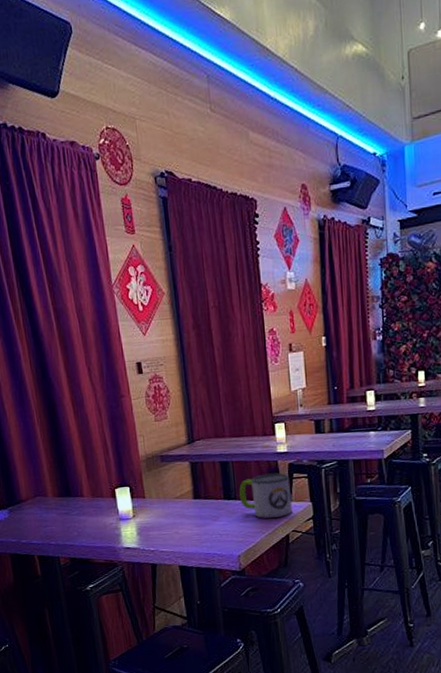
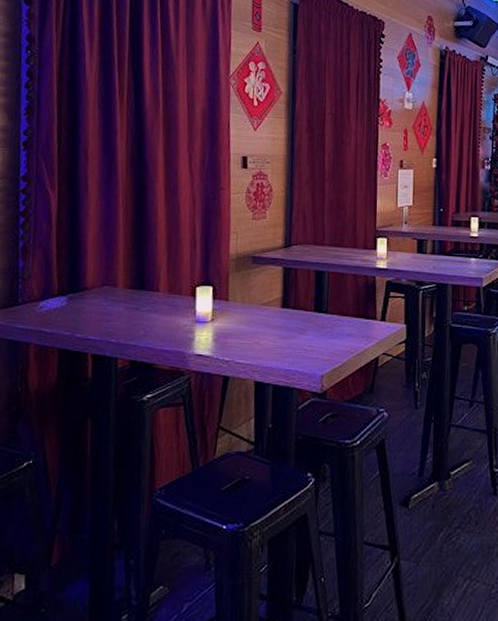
mug: present [239,472,292,518] -> none [331,289,386,337]

